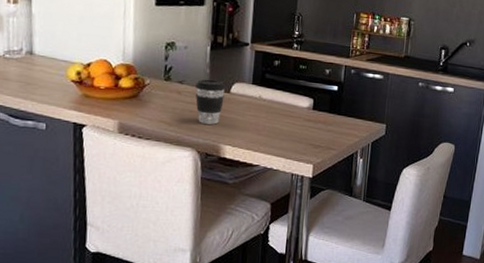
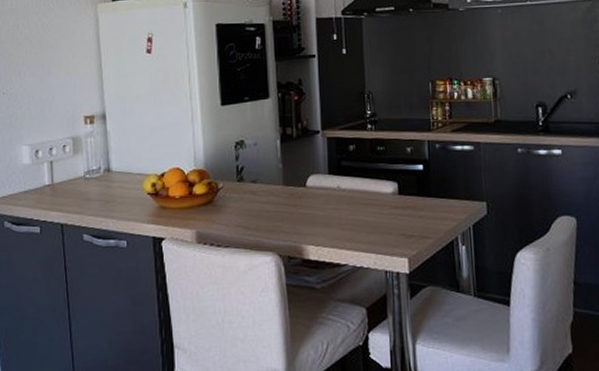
coffee cup: present [195,79,226,125] -> none [269,174,302,224]

